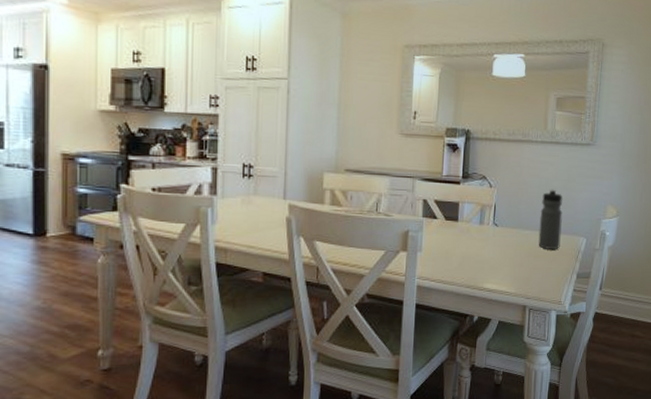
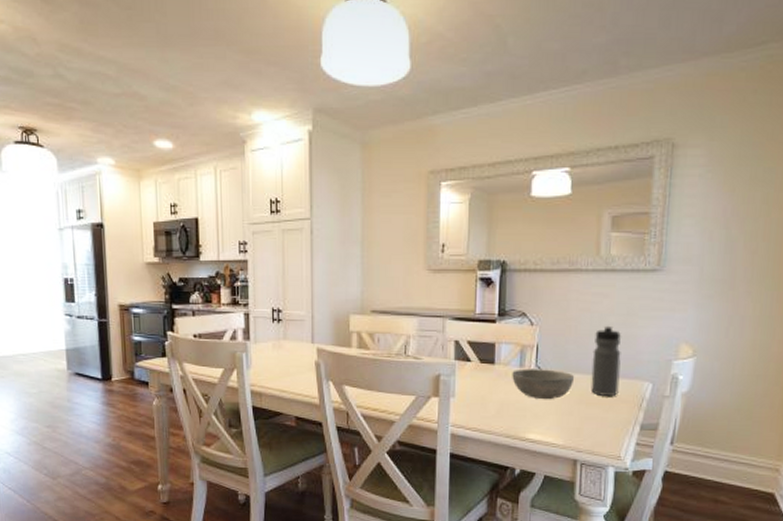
bowl: none [473,225,526,253] -> present [512,369,575,400]

